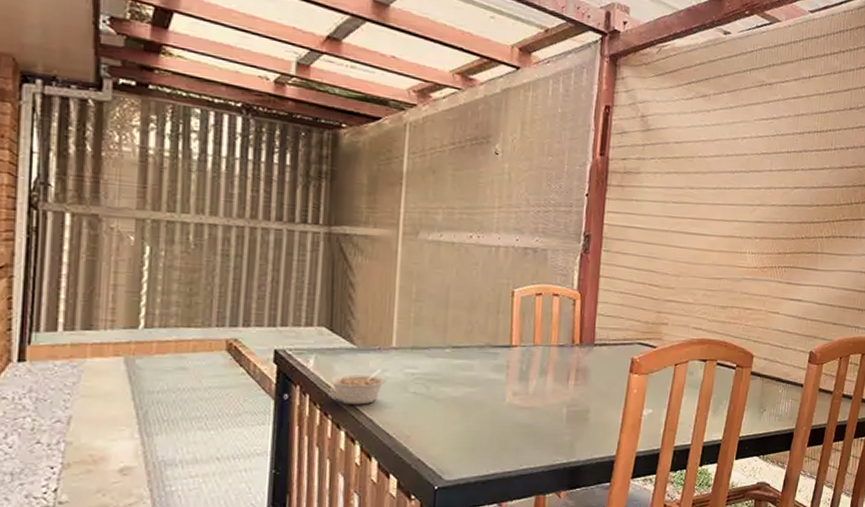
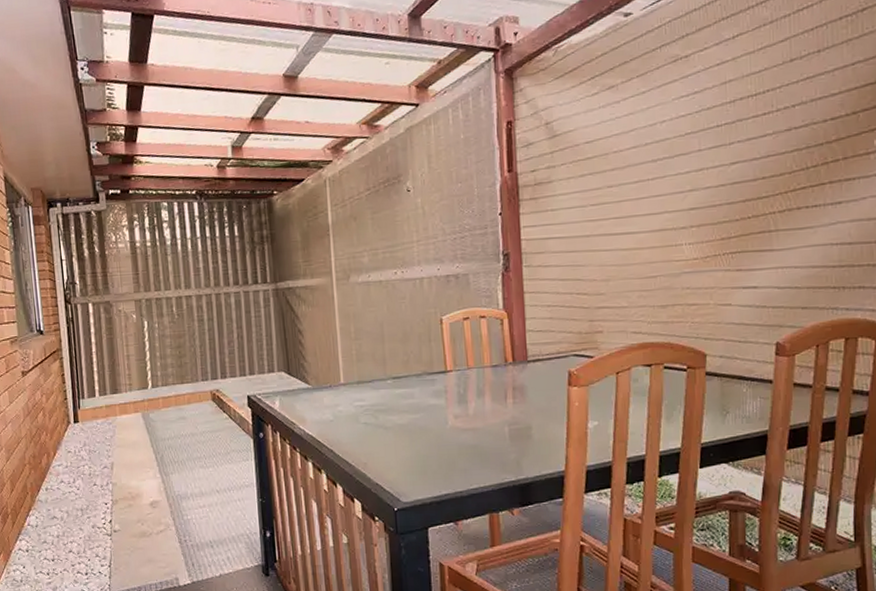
legume: present [329,368,387,405] -> none [293,404,340,438]

